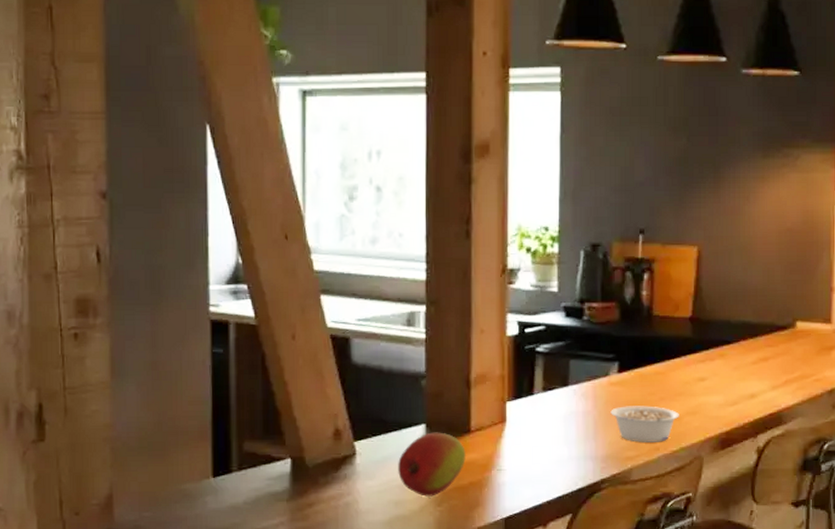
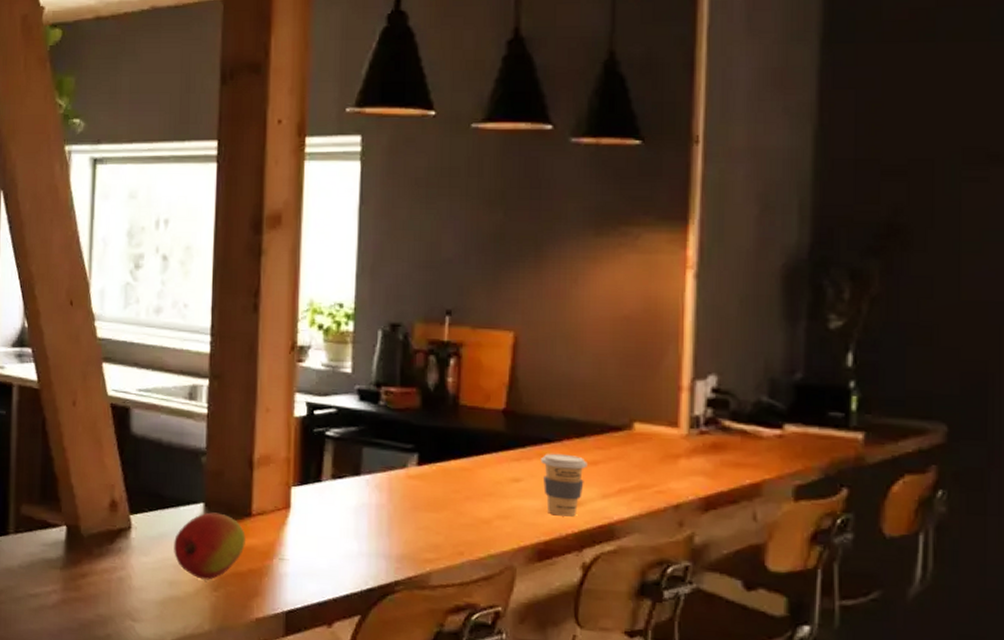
legume: present [610,406,679,443] -> none [408,502,488,546]
coffee cup: none [722,353,760,408] -> present [541,453,588,517]

